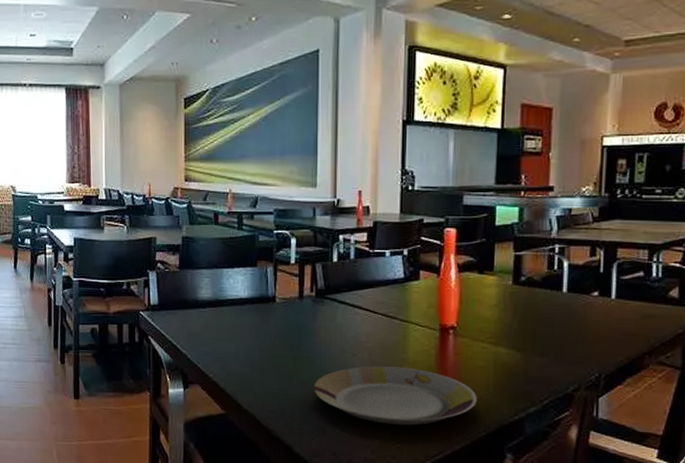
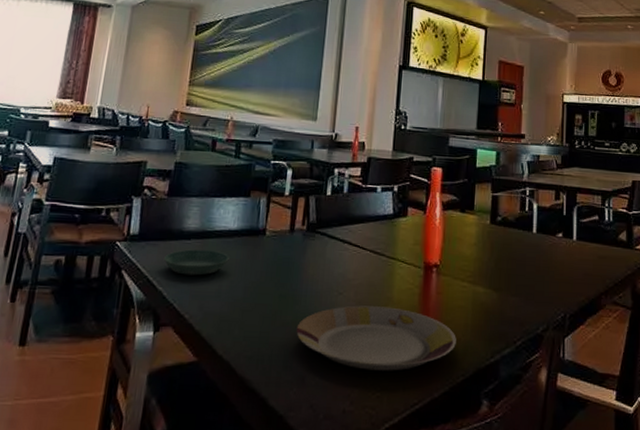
saucer: none [183,317,243,340] -> present [163,249,229,276]

